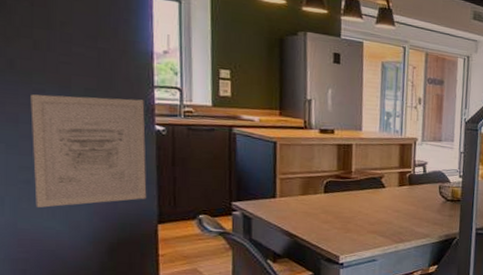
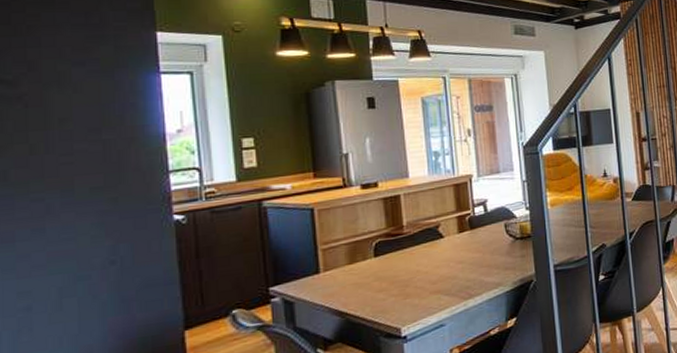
wall art: present [30,94,147,208] -> none [28,189,169,337]

